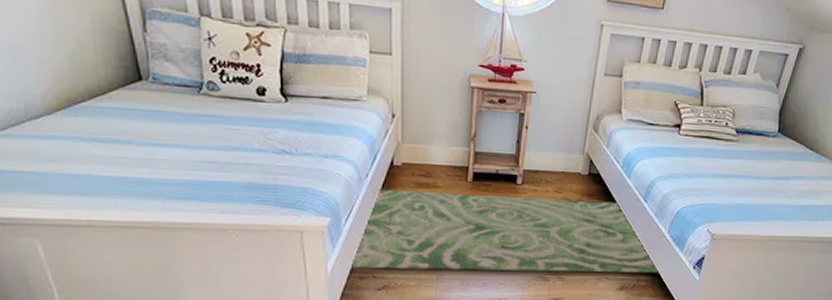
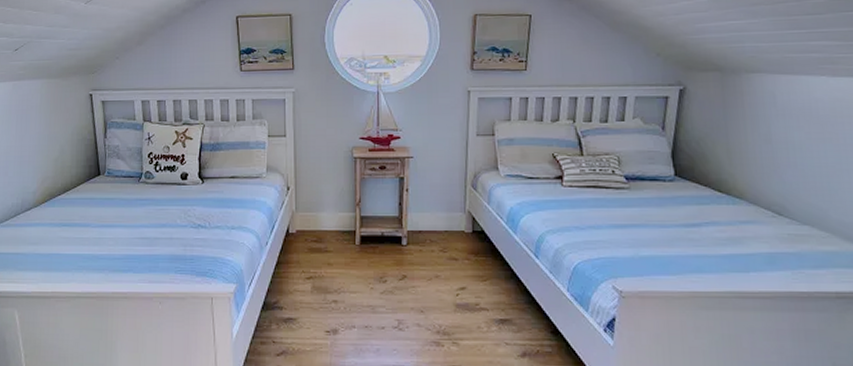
rug: present [348,189,661,273] -> none [251,255,567,338]

